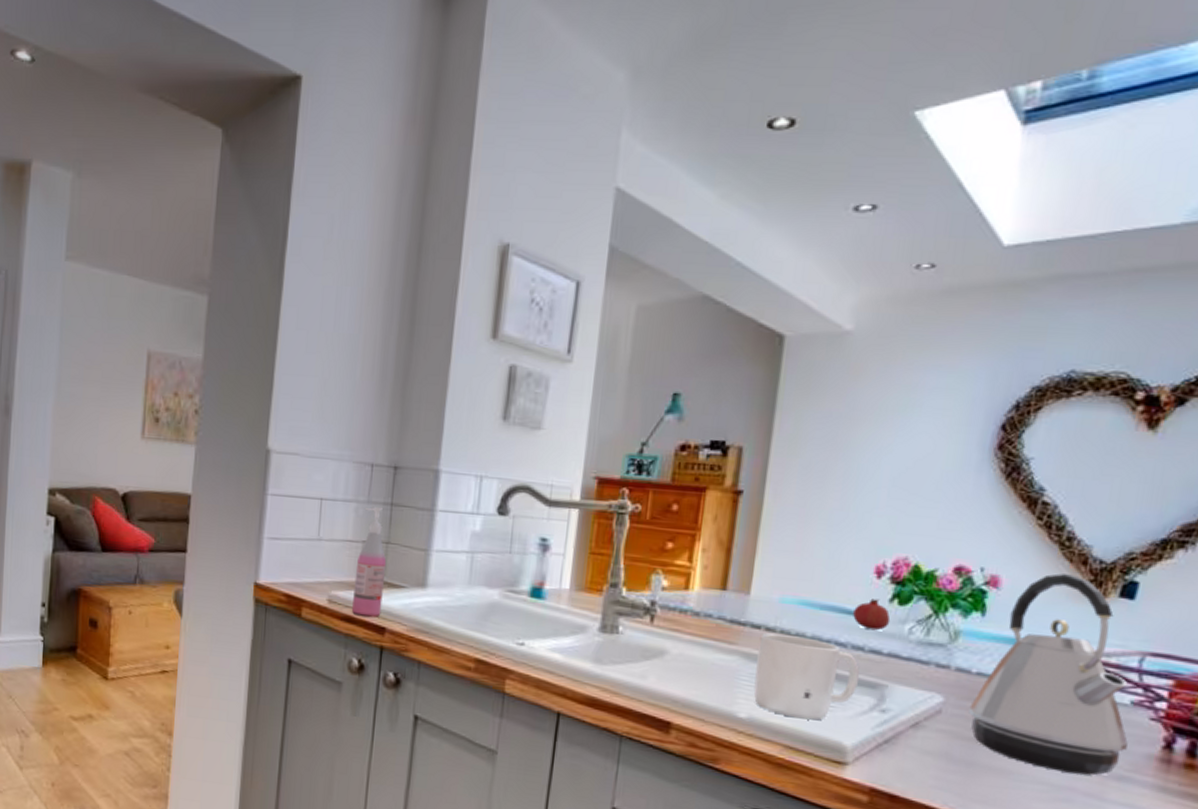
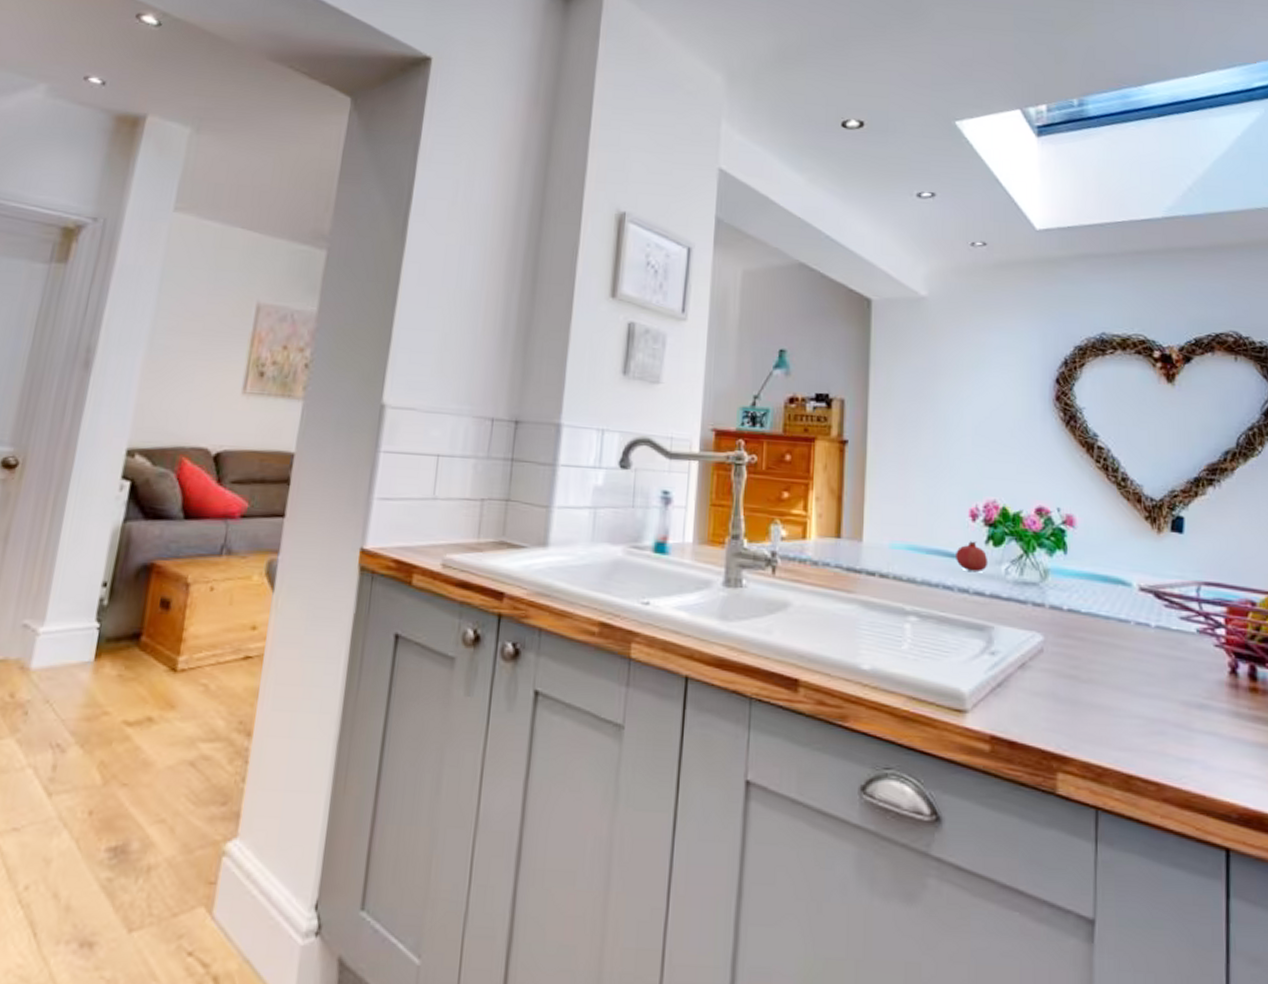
soap dispenser: present [351,506,387,619] -> none [467,462,506,583]
mug: present [753,633,860,721] -> none [874,579,968,668]
kettle: present [968,573,1128,776] -> none [1066,511,1201,706]

